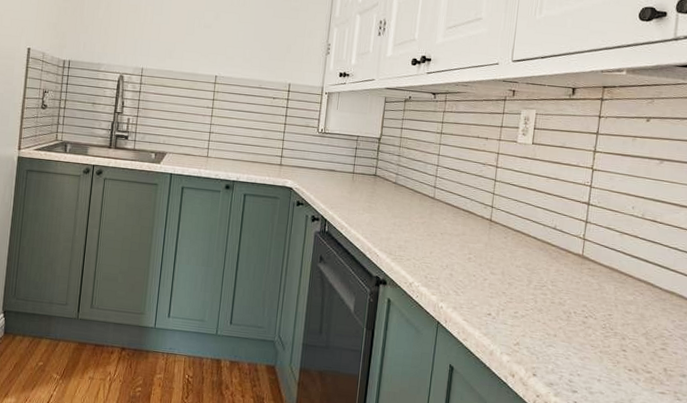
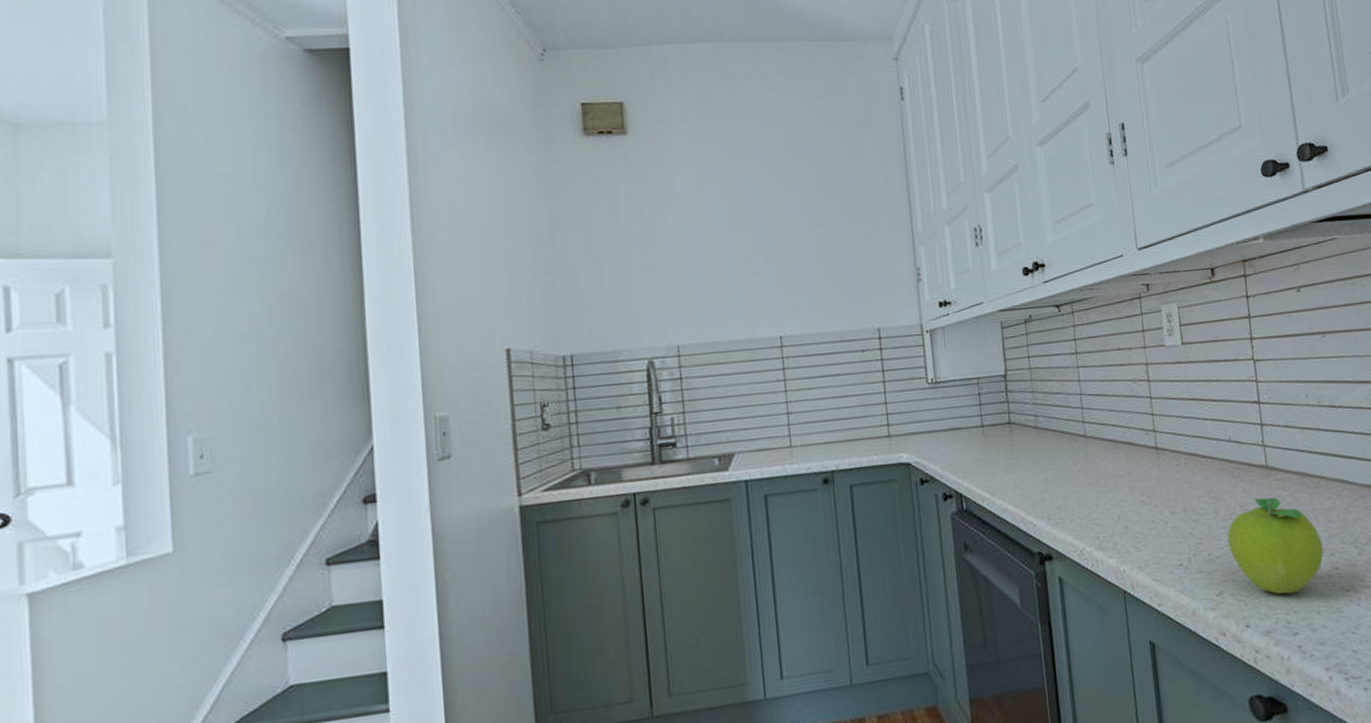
fruit: none [533,278,617,360] -> present [1227,497,1324,594]

